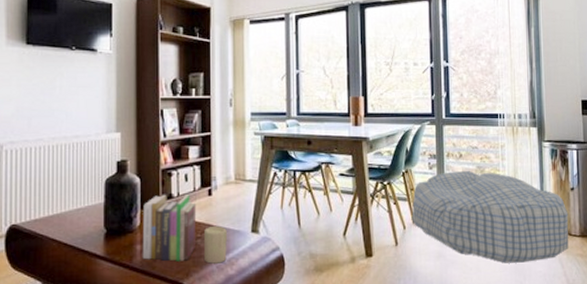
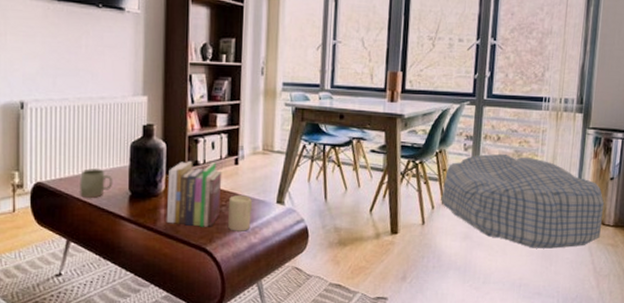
mug: none [55,207,89,239] -> present [80,168,113,199]

